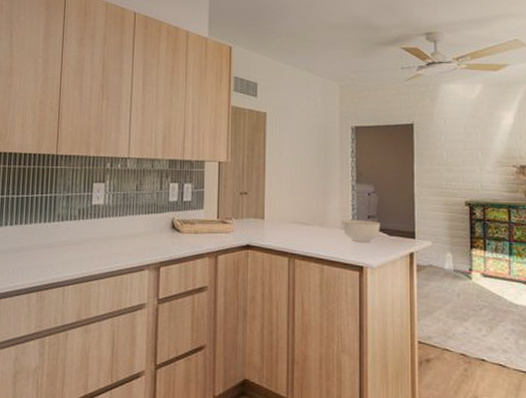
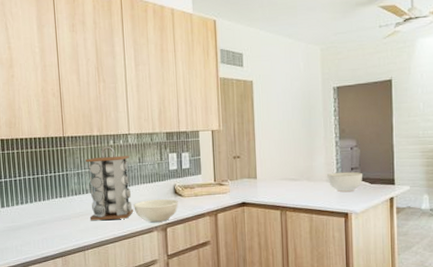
spice rack: none [74,169,127,254] -> present [85,146,134,221]
bowl: none [125,233,175,260] -> present [134,199,178,222]

